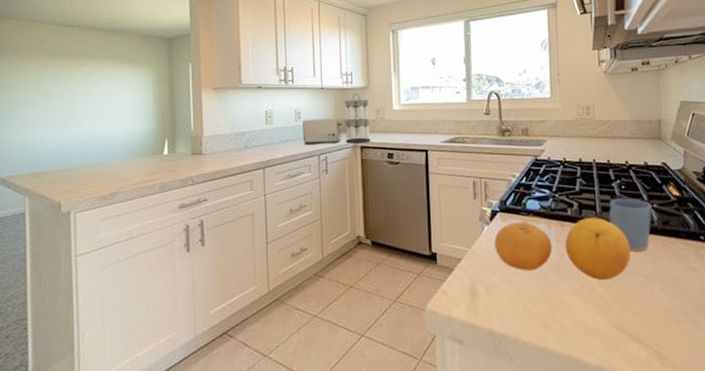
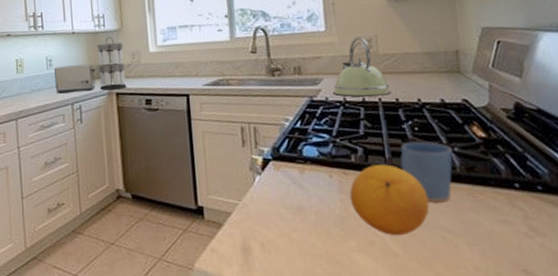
fruit: present [494,222,553,271] -> none [267,171,336,226]
kettle: none [555,105,603,158] -> present [333,37,391,97]

